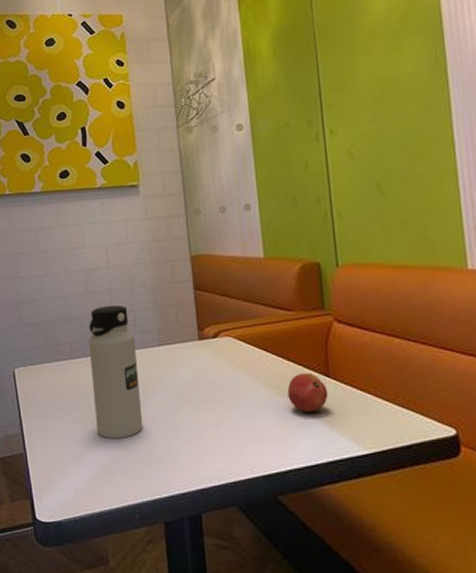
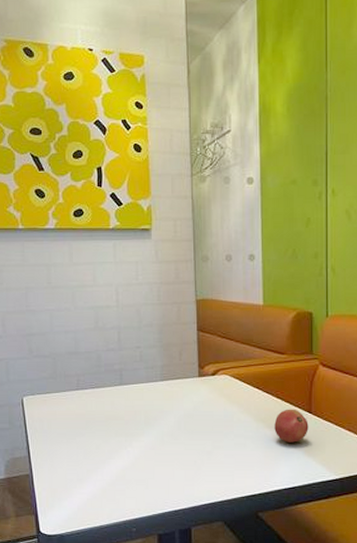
water bottle: present [88,305,143,438] -> none [96,341,143,462]

